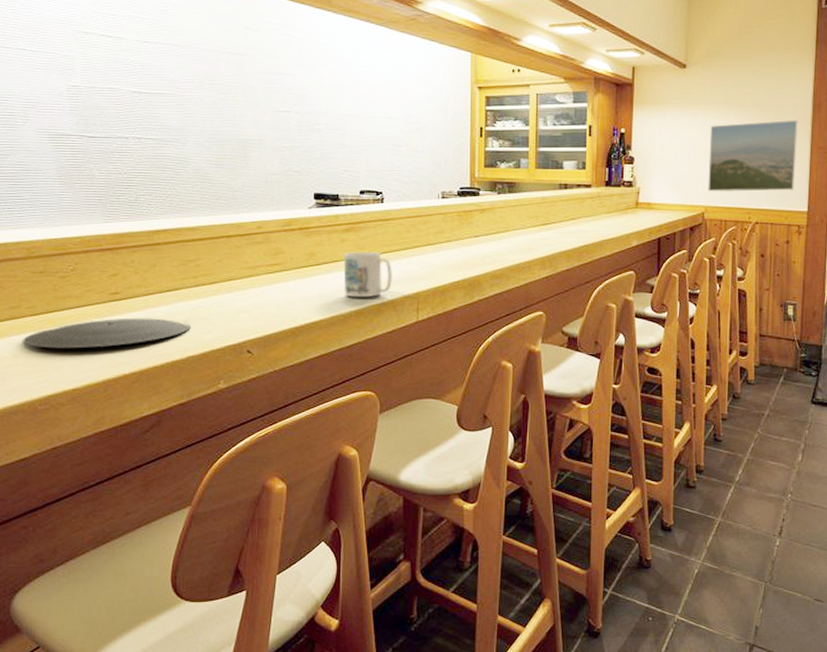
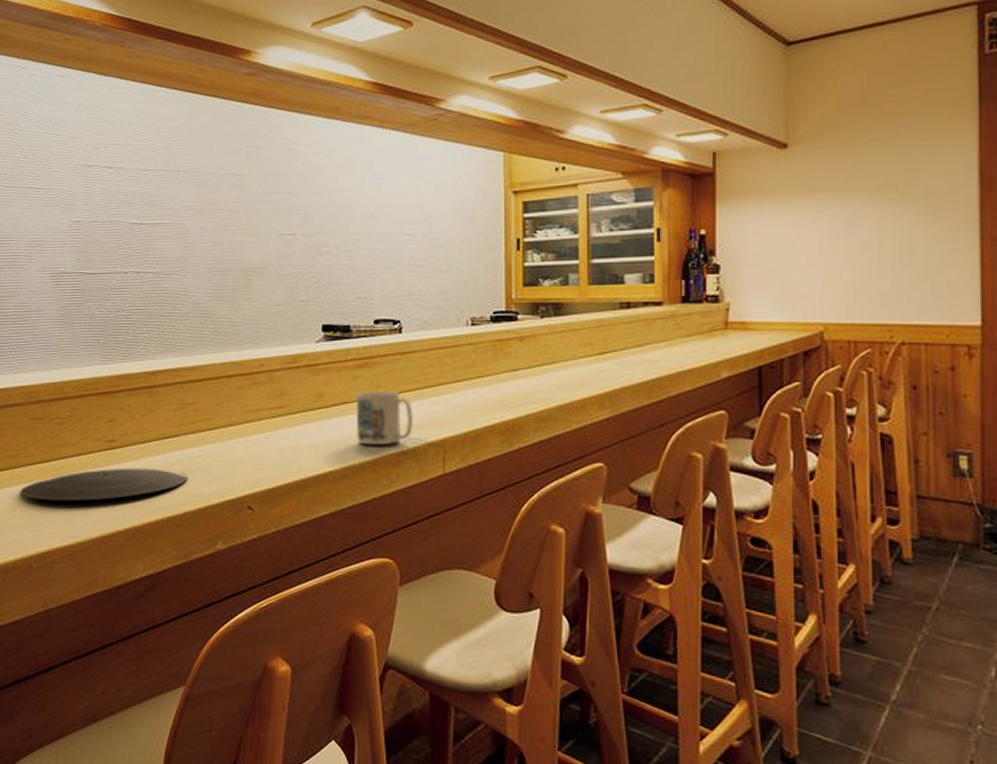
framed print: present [707,119,798,192] -> none [826,203,959,305]

